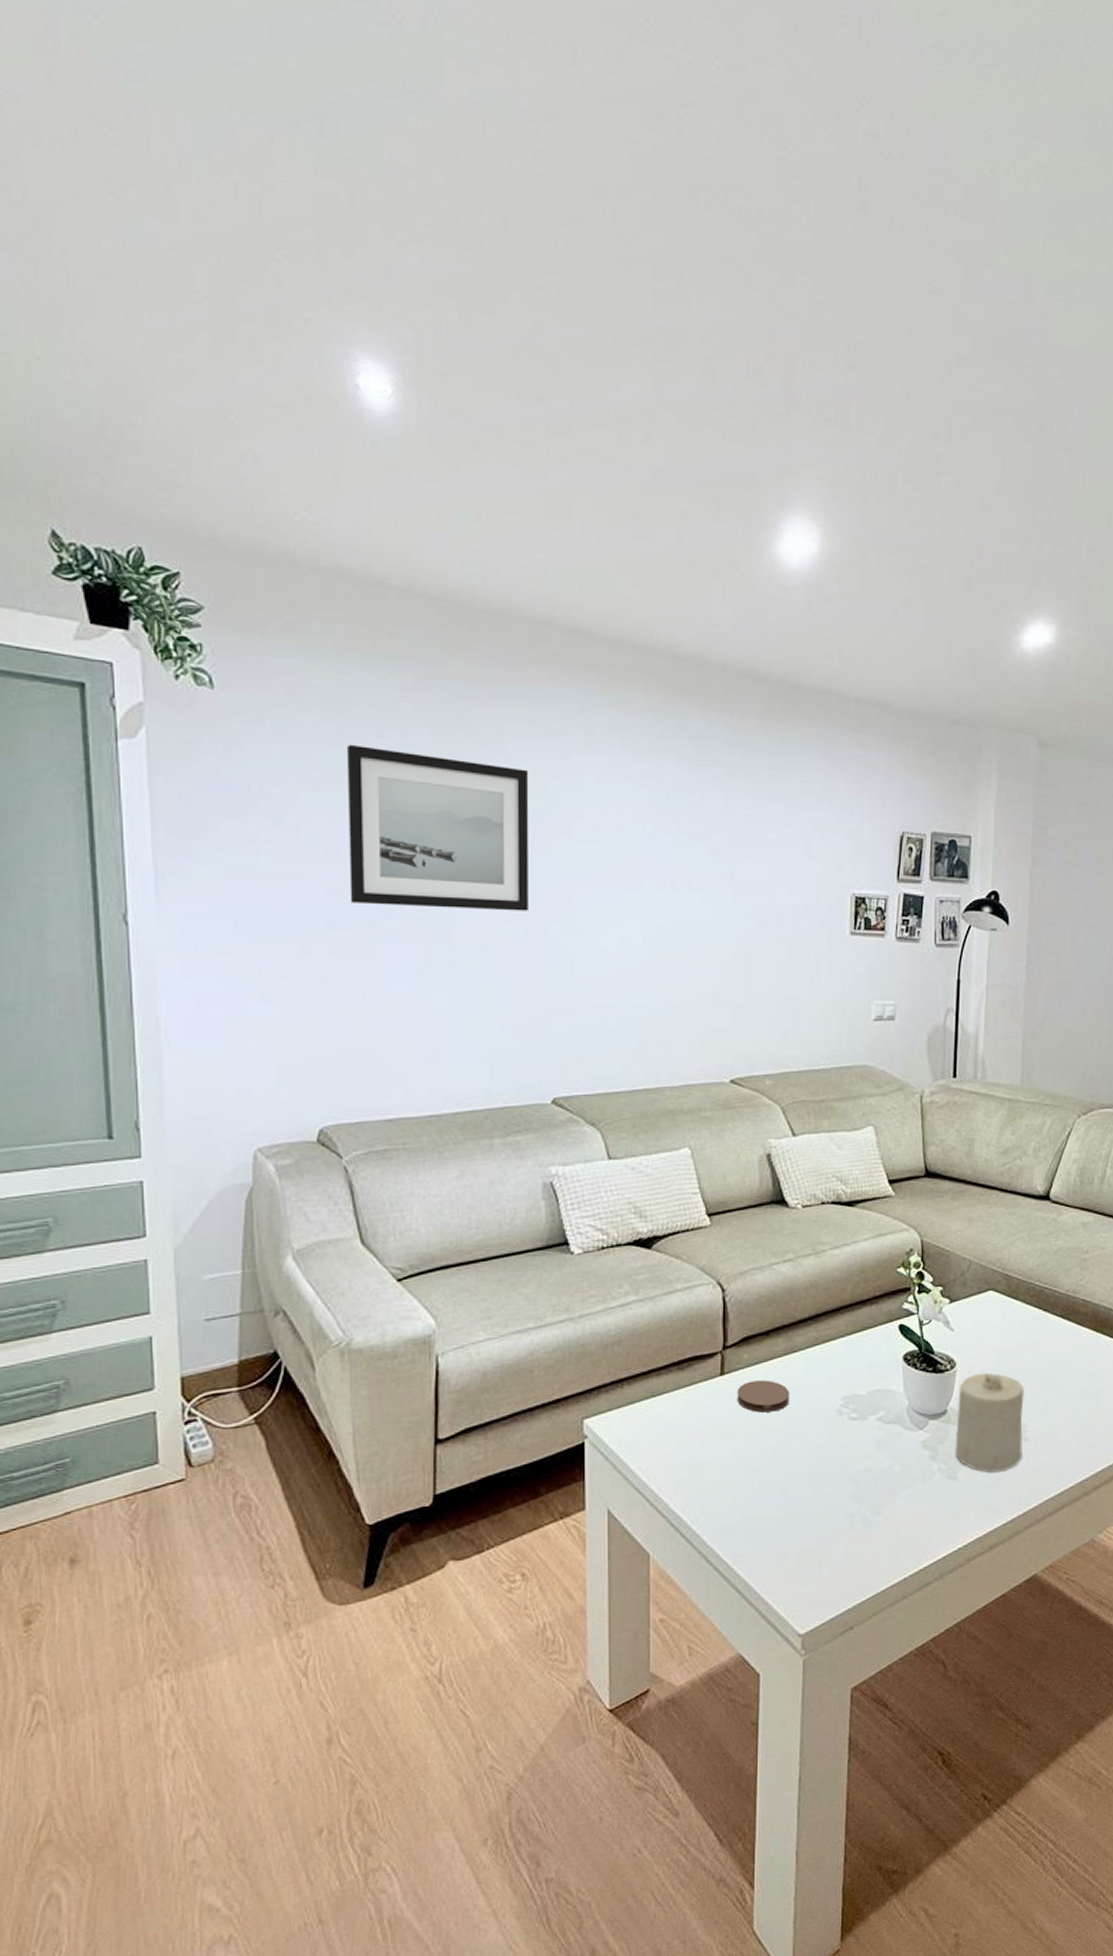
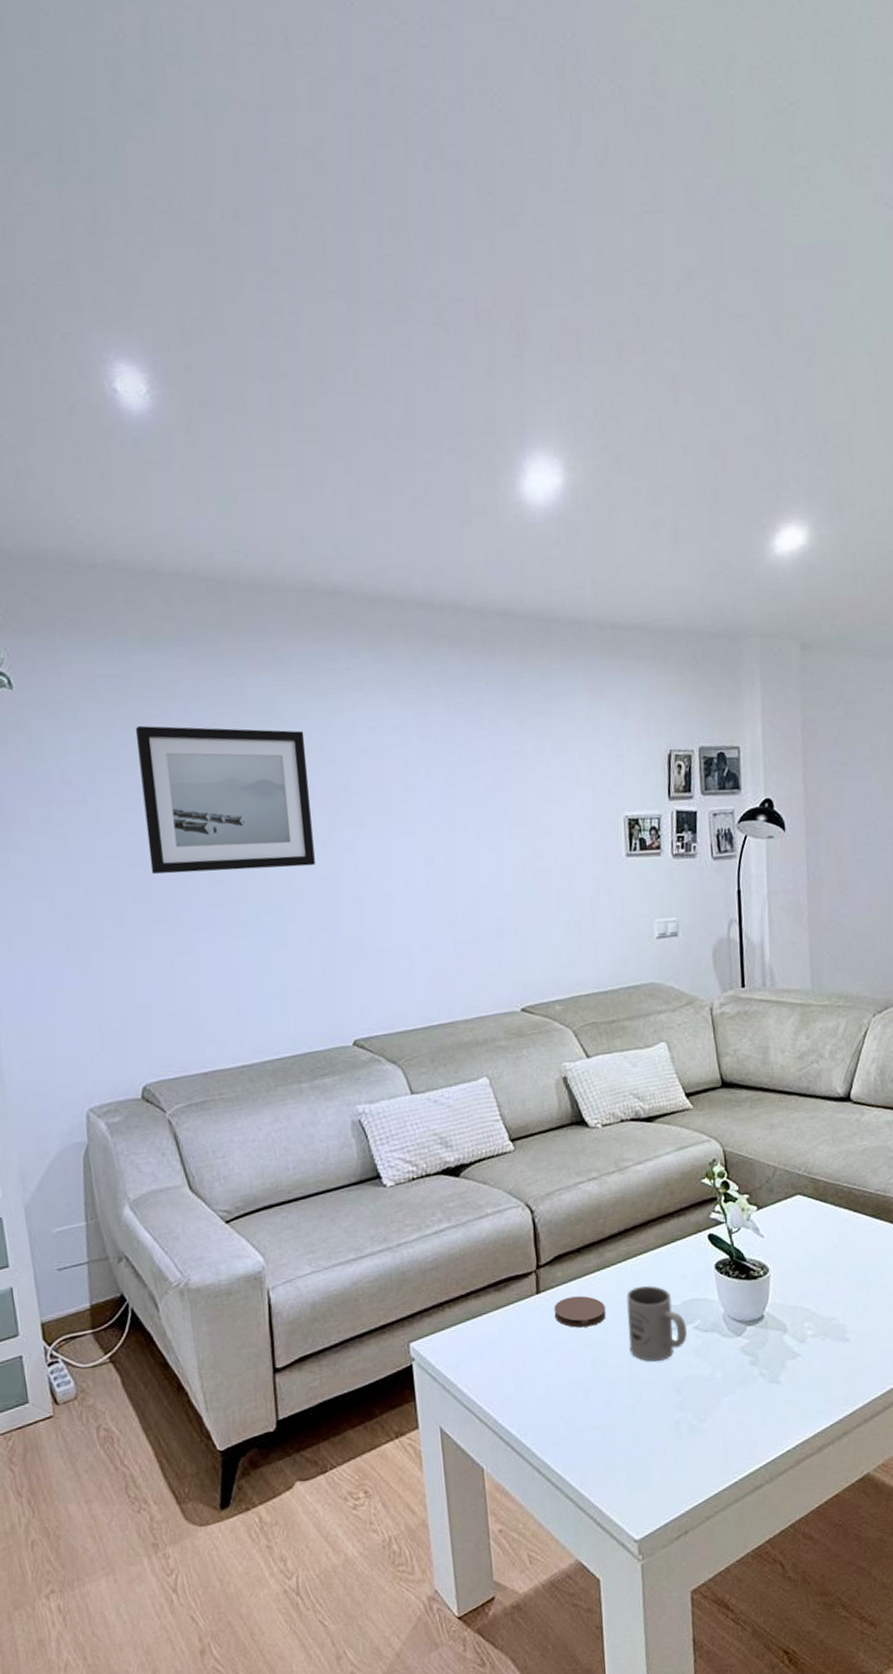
mug: none [810,1373,869,1452] -> present [626,1285,687,1362]
candle: present [955,1372,1024,1472] -> none [774,1276,844,1375]

